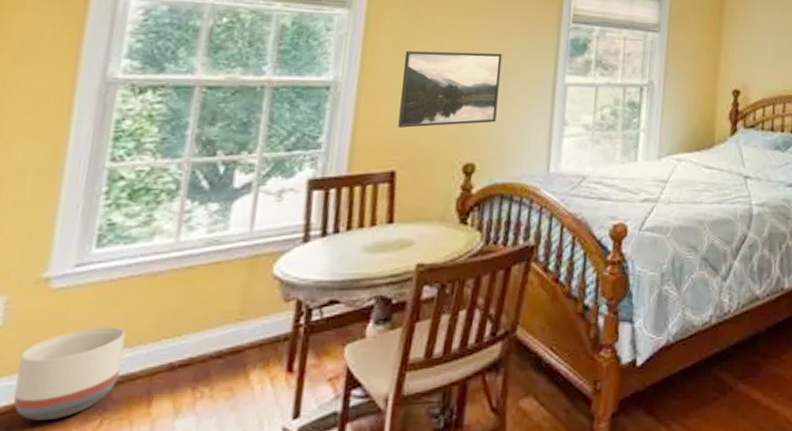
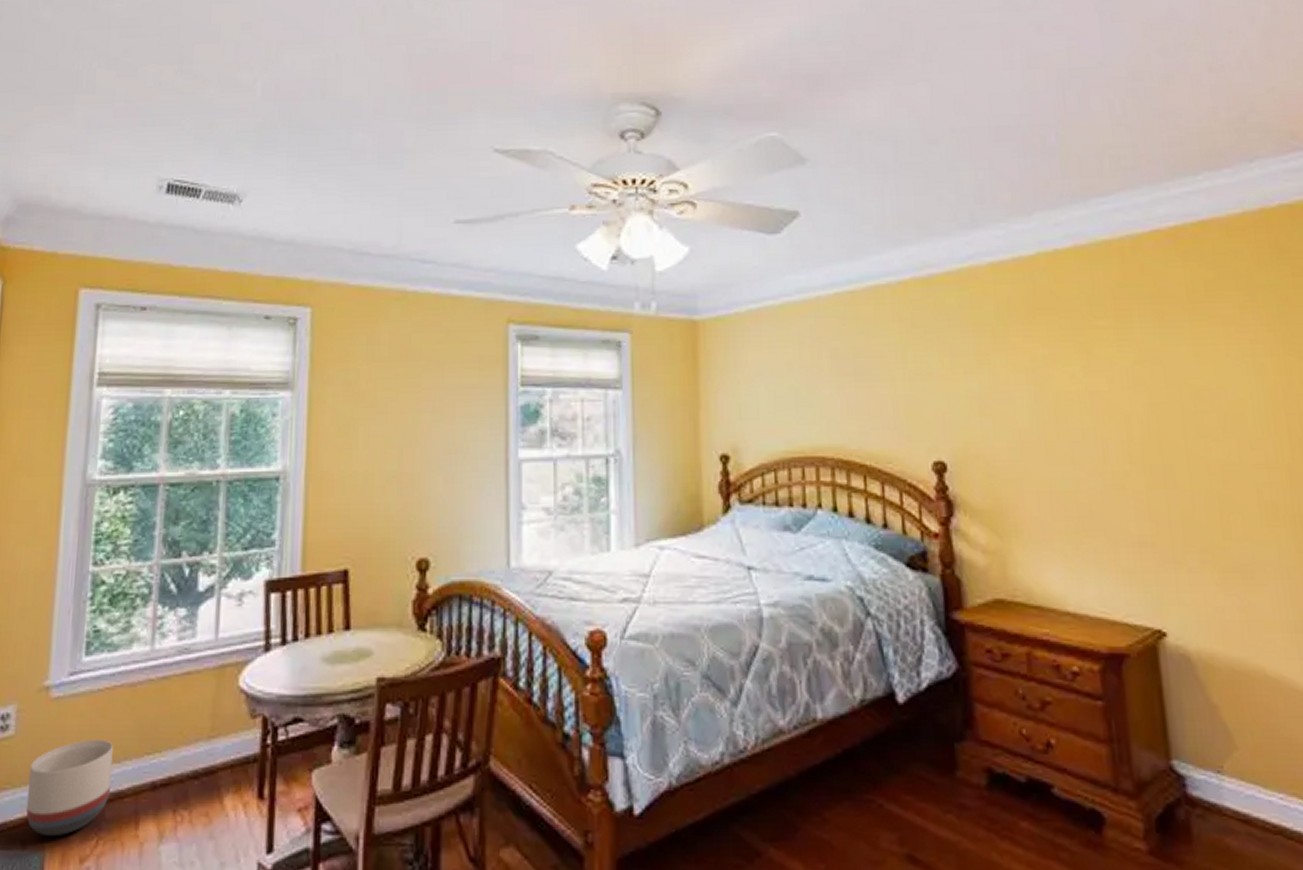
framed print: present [398,51,502,128] -> none [347,428,448,520]

